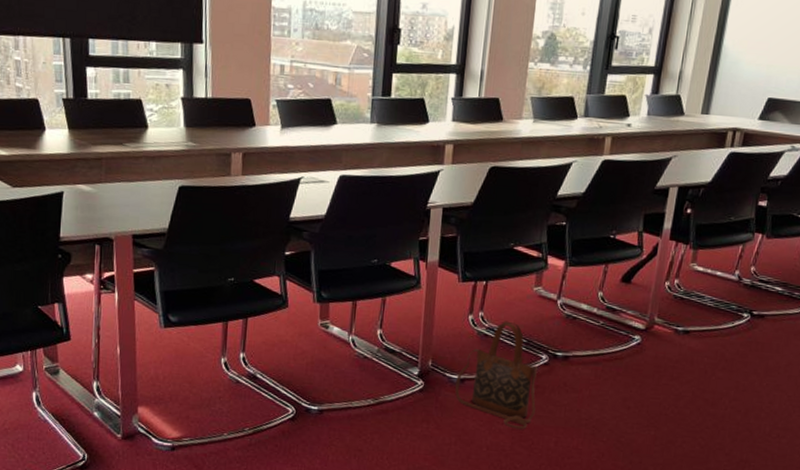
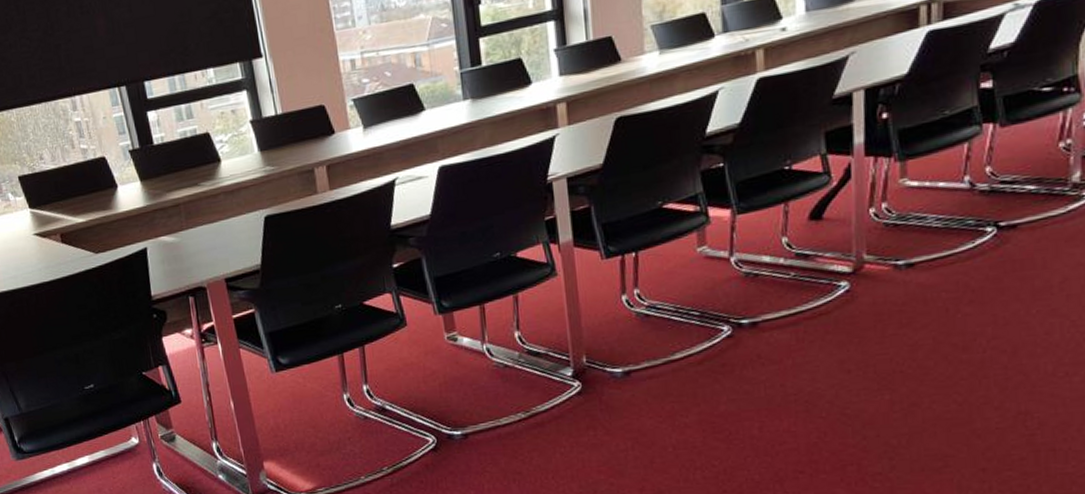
handbag: present [455,321,539,430] -> none [620,294,727,420]

